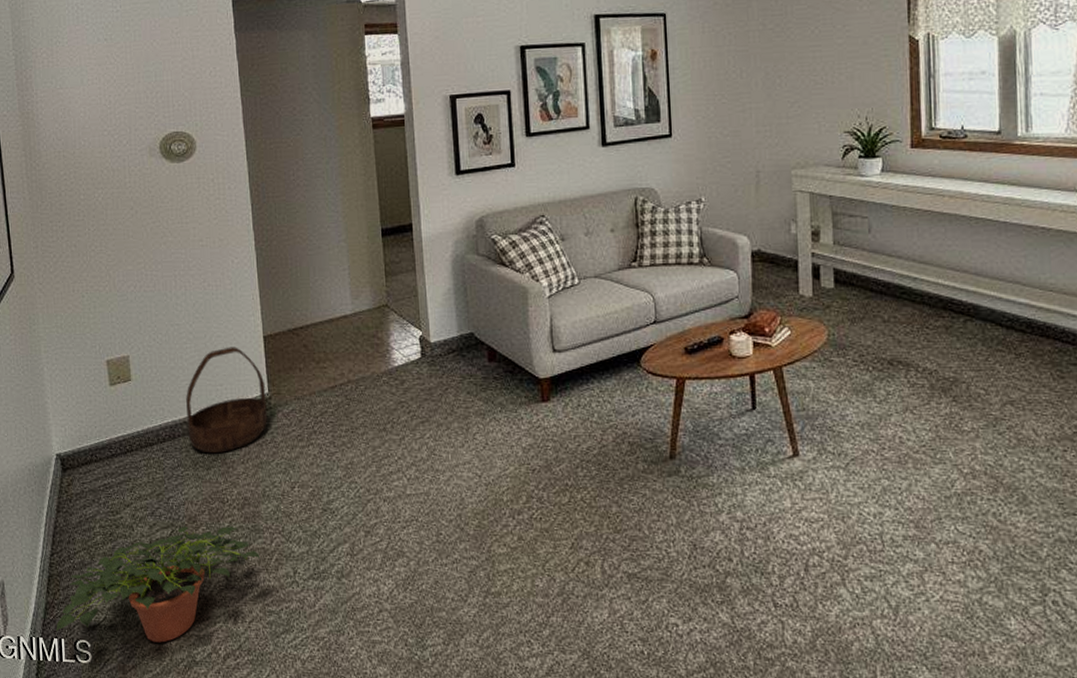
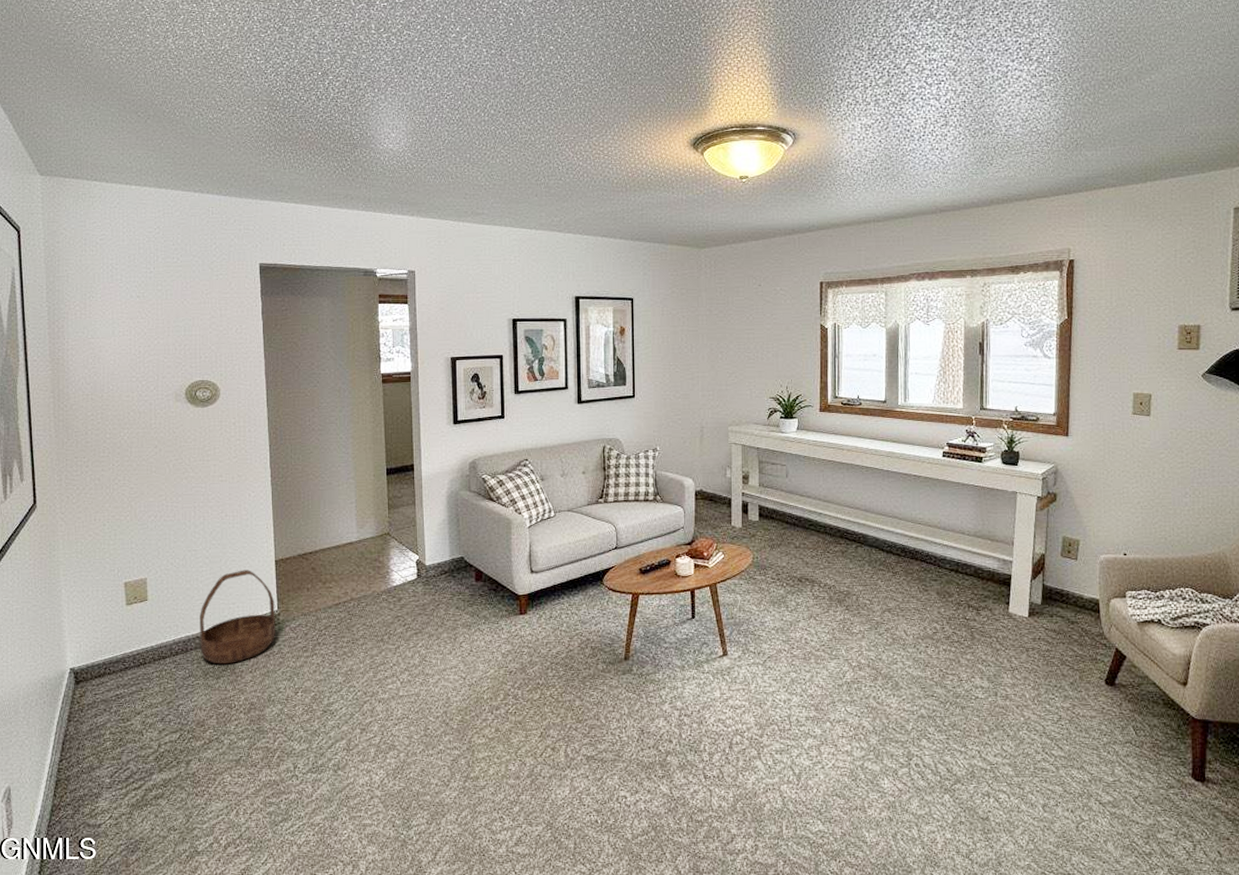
potted plant: present [56,525,259,643] -> none [62,728,262,836]

